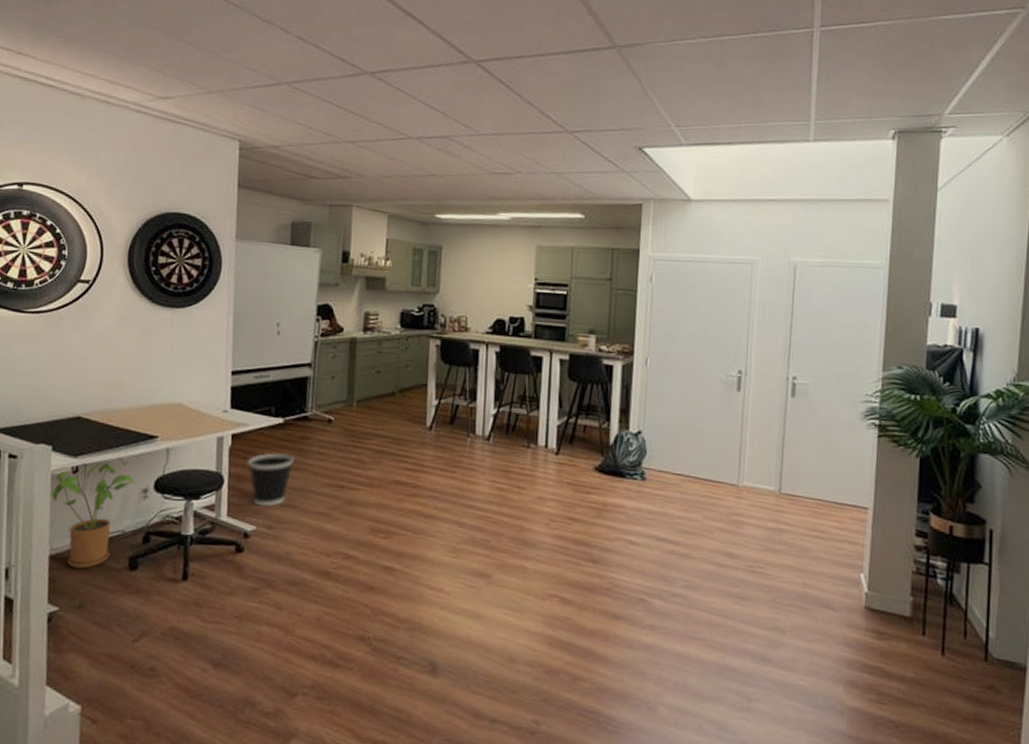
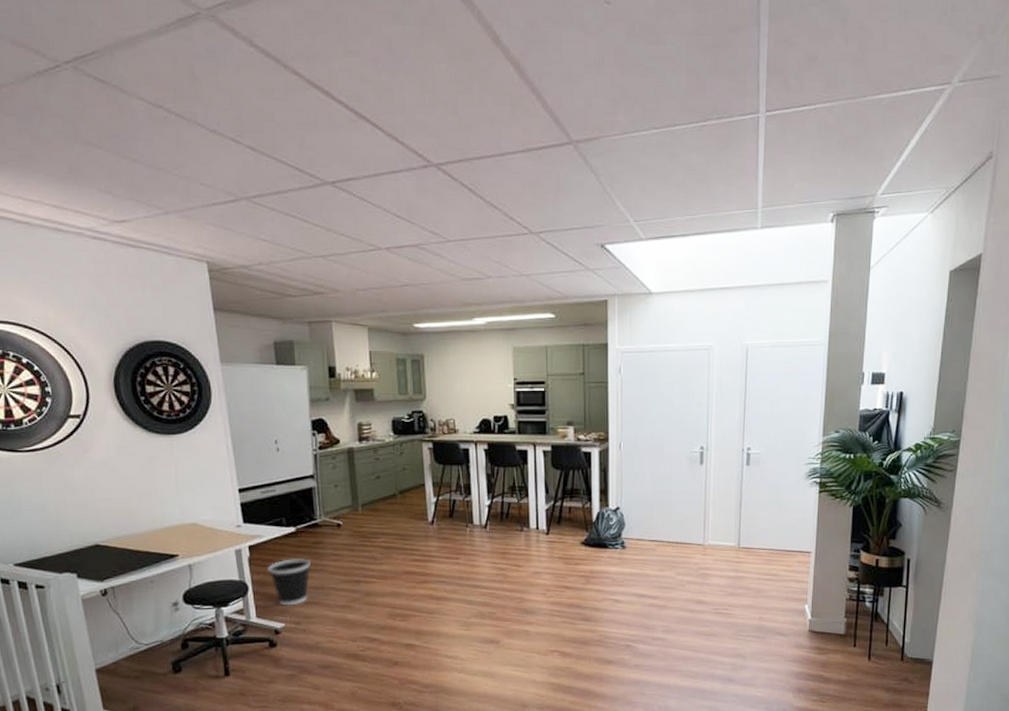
house plant: present [51,455,137,569] -> none [85,575,166,677]

